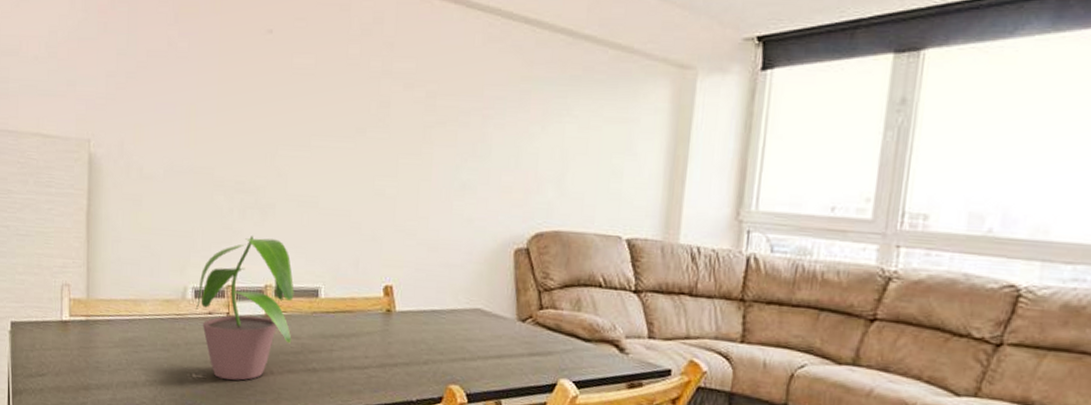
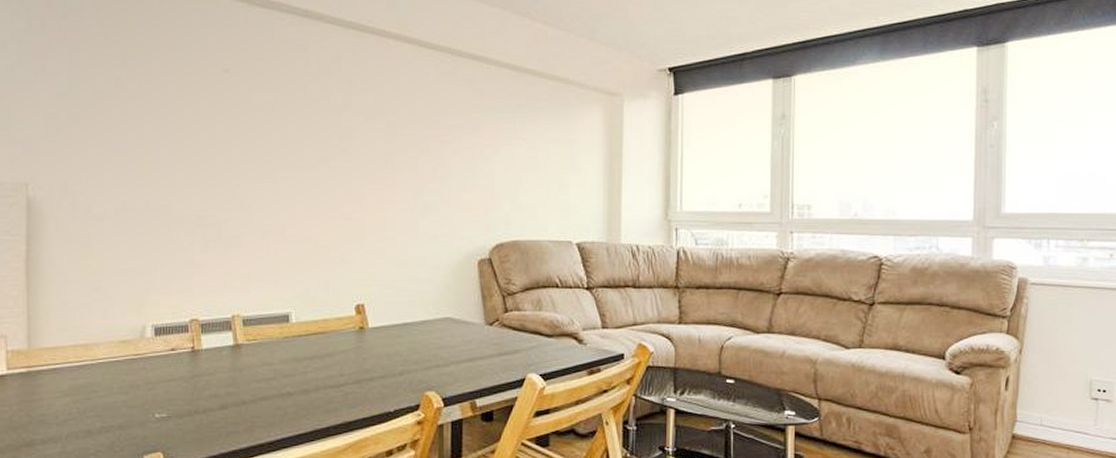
potted plant: present [195,236,294,381] -> none [156,268,264,415]

